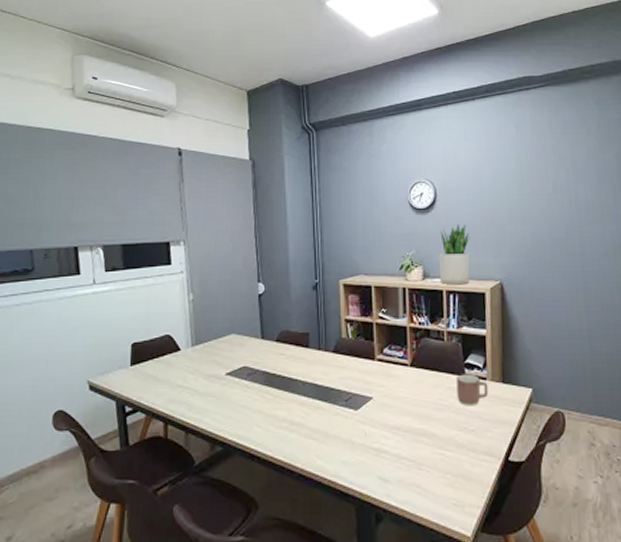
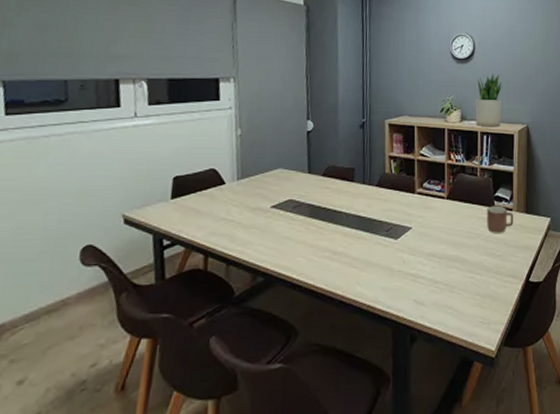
binder: present [381,287,404,319] -> none [422,128,443,157]

